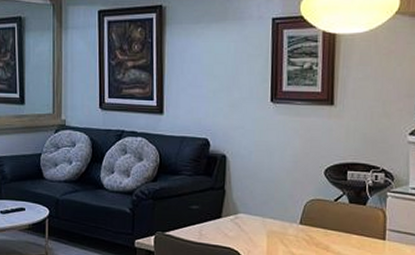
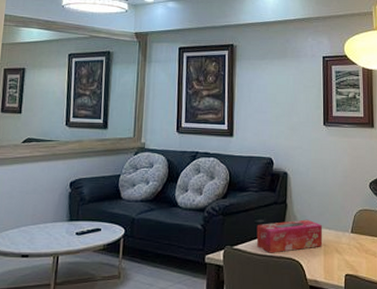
tissue box: none [190,207,267,242] -> present [256,219,323,253]

